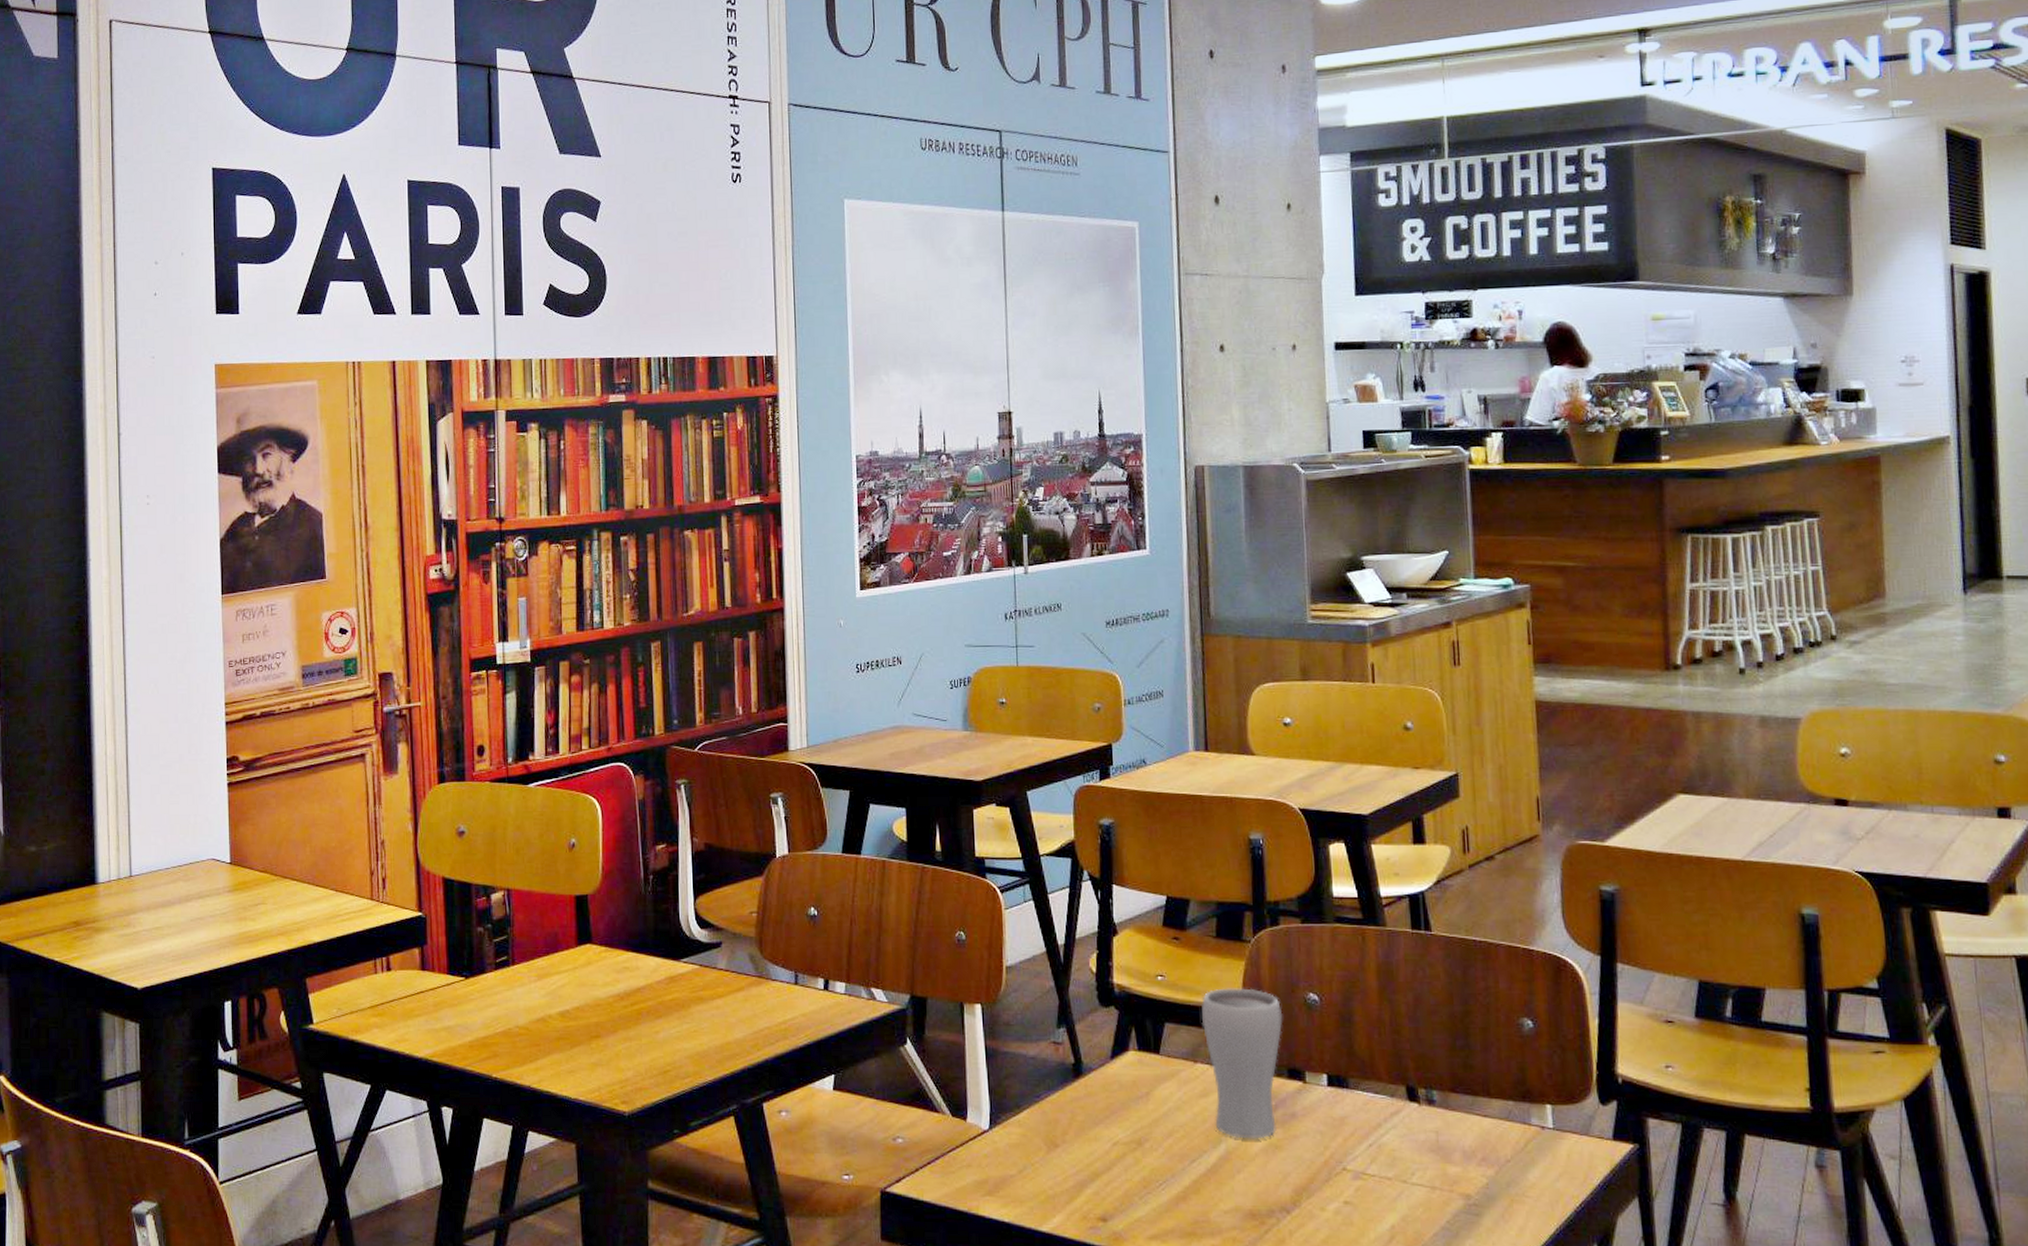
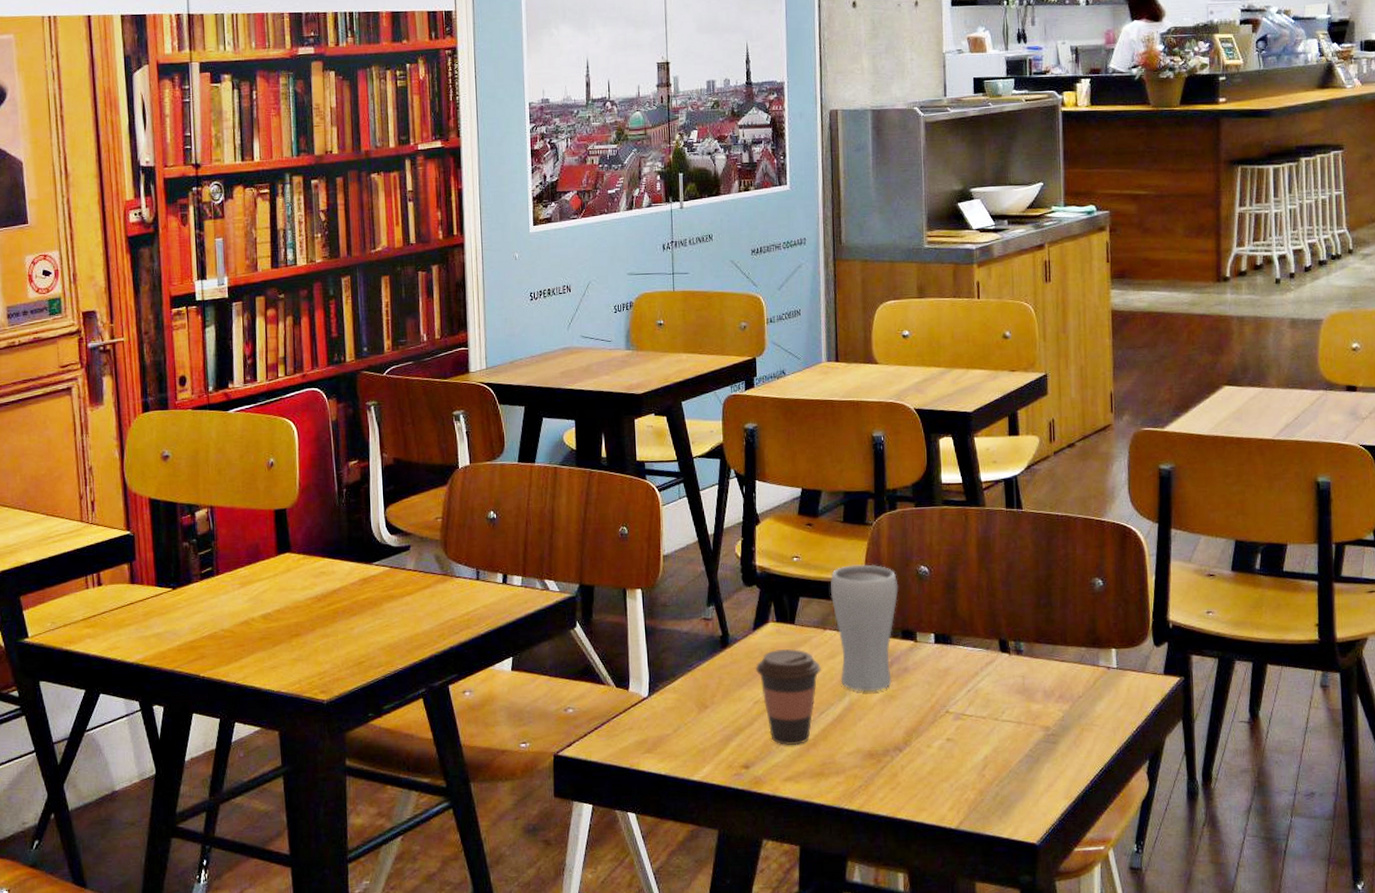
coffee cup: none [1113,1083,1192,1198] -> present [755,649,821,746]

